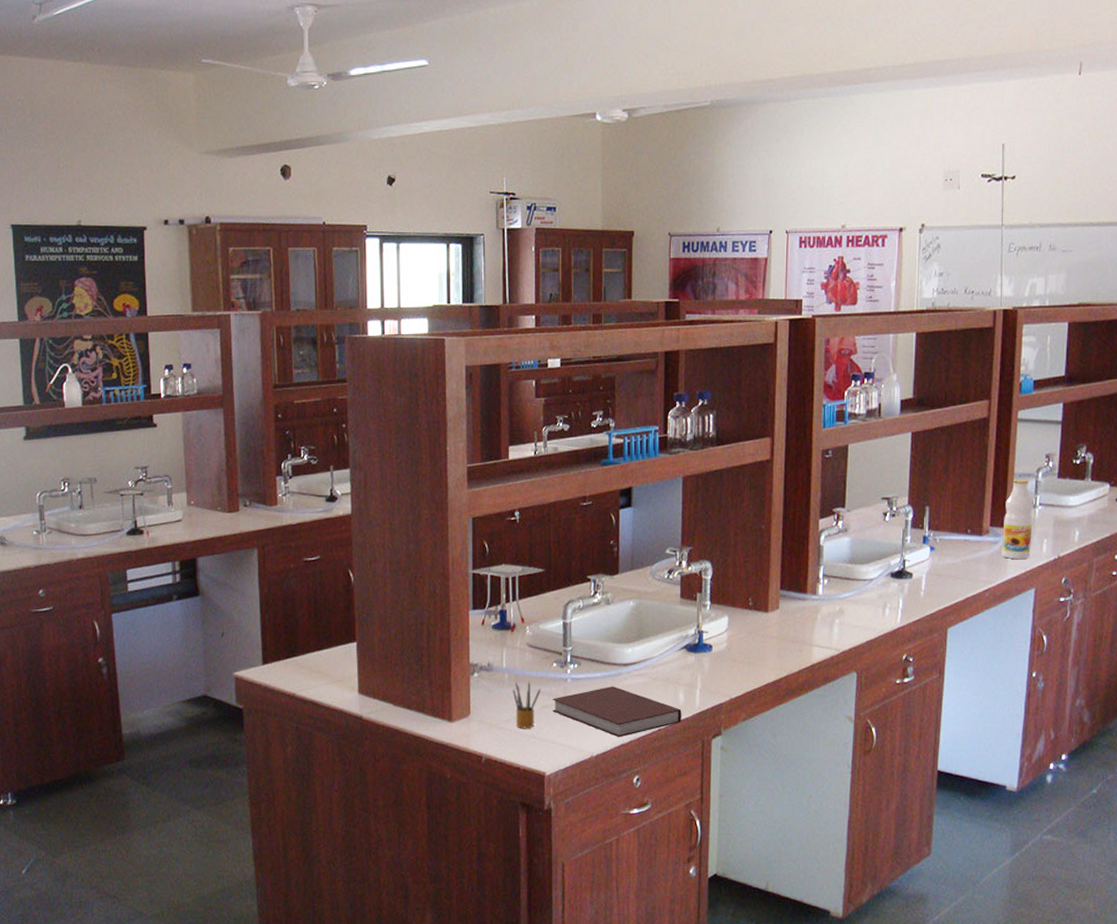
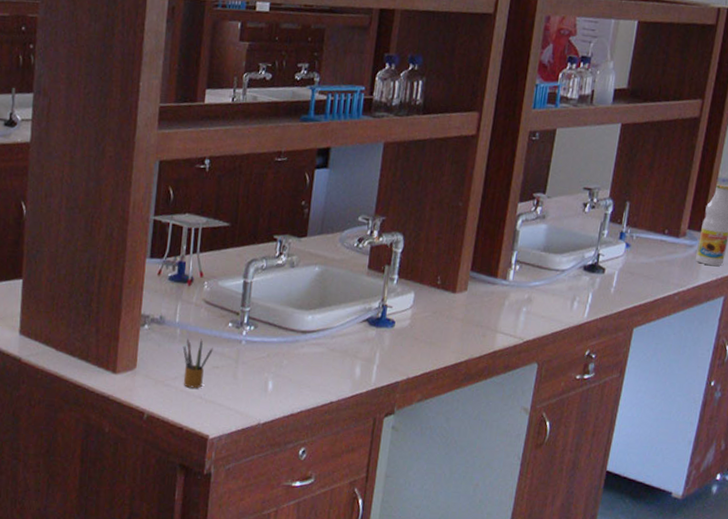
notebook: present [553,686,682,738] -> none [223,353,357,407]

